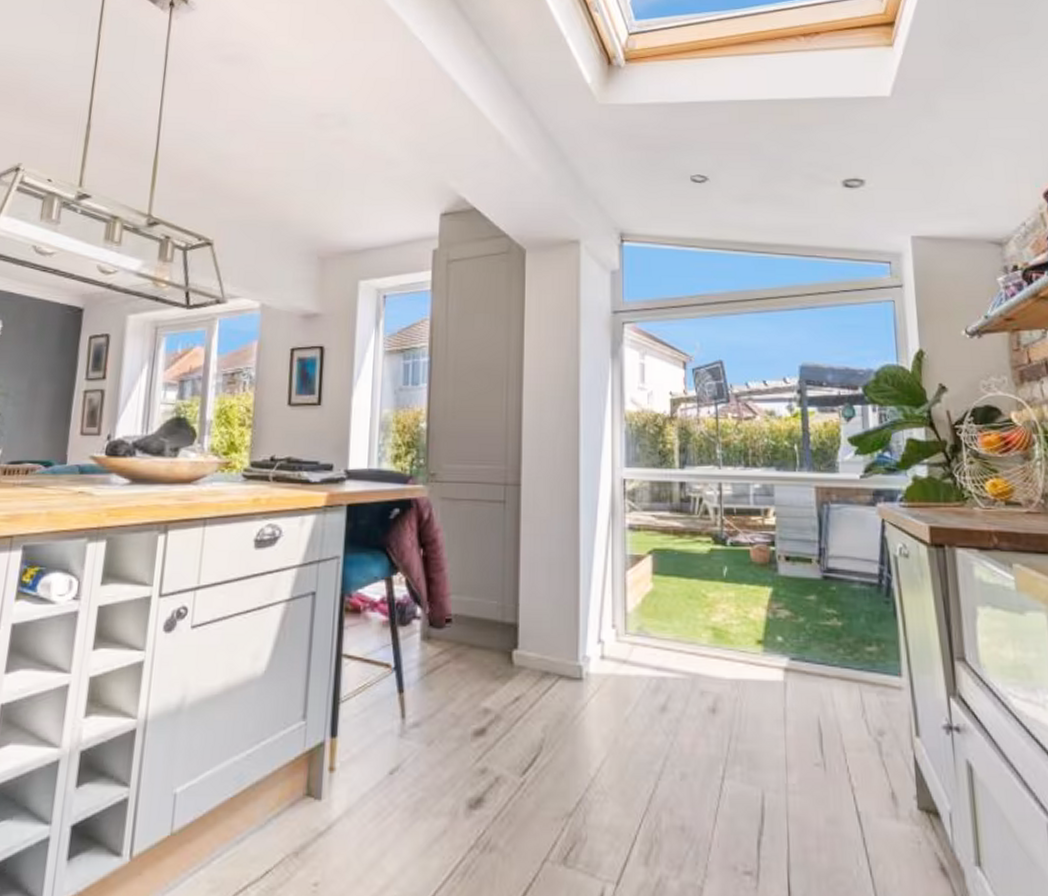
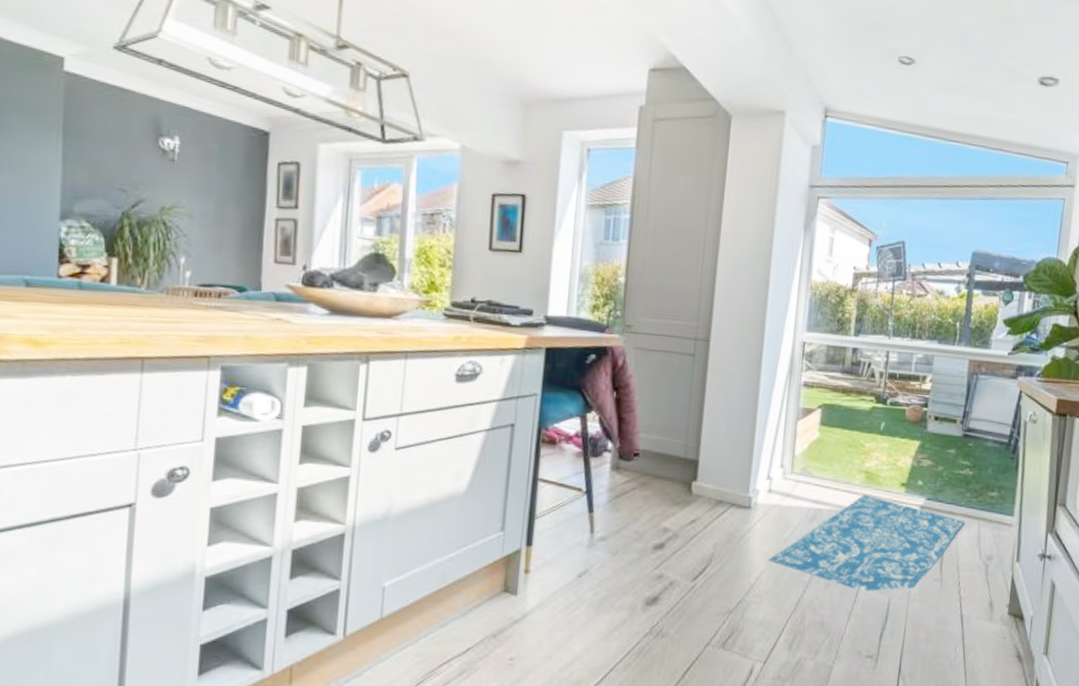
rug: none [609,656,843,784] -> present [769,494,965,592]

